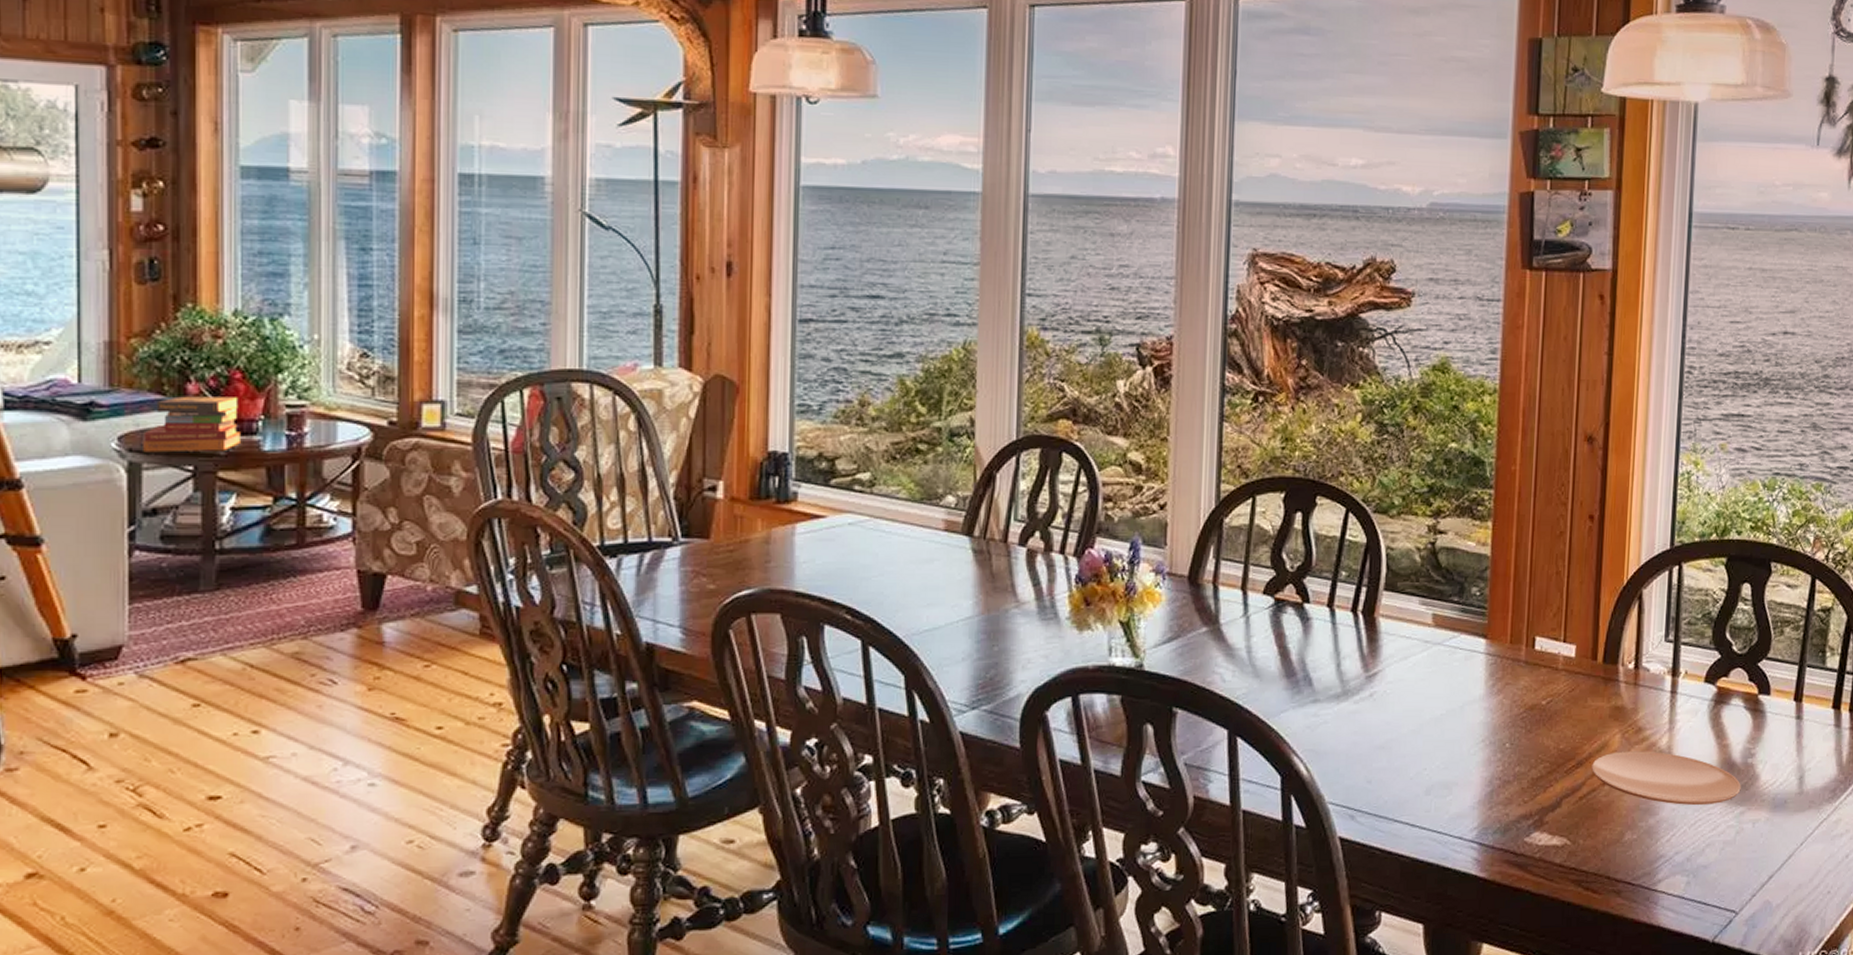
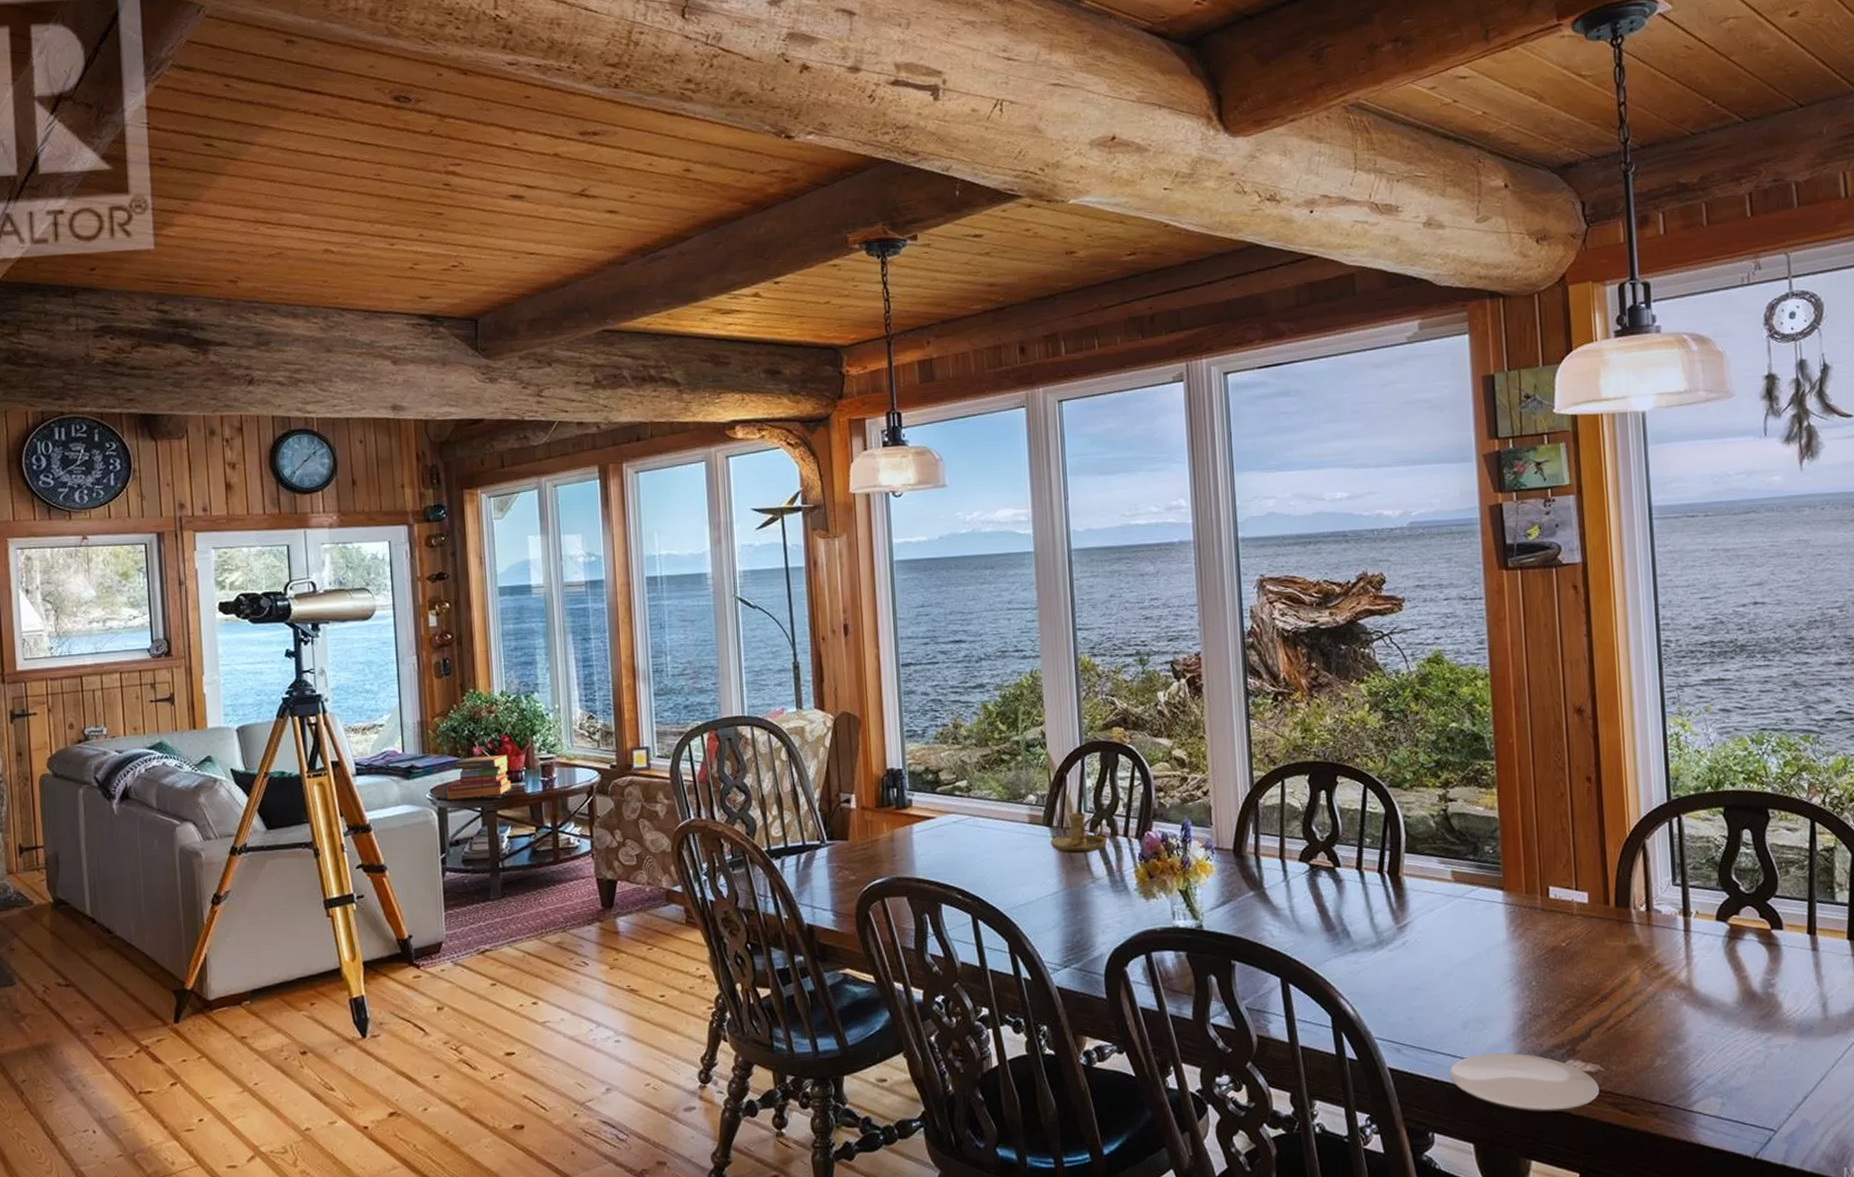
candlestick: none [968,520,1038,571] -> present [1050,812,1106,854]
plate: none [1405,822,1563,890] -> present [1449,1052,1599,1112]
plate: present [1592,751,1741,806] -> none [1616,984,1765,1033]

